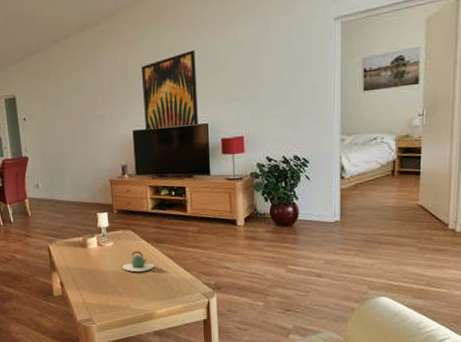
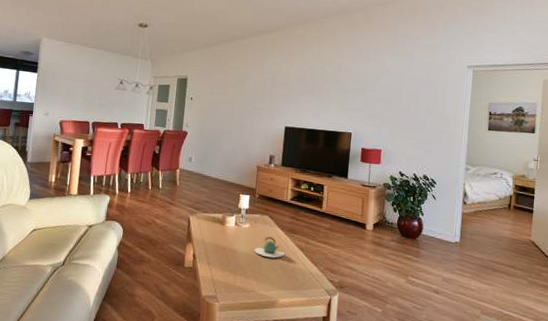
wall art: present [142,50,198,130] -> none [296,69,349,132]

